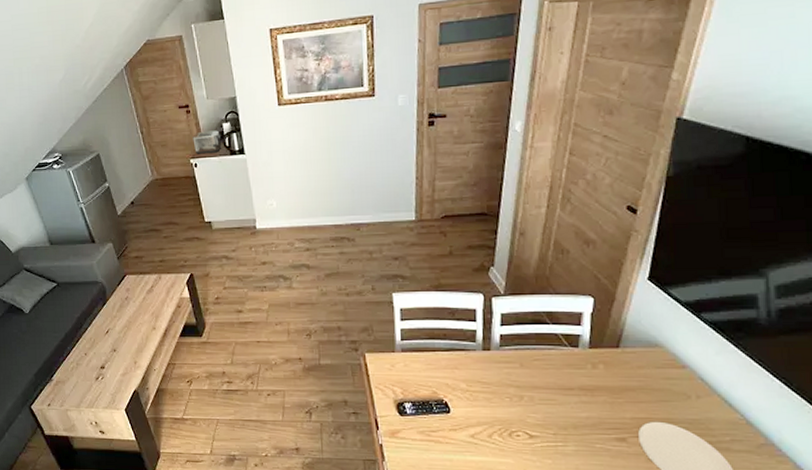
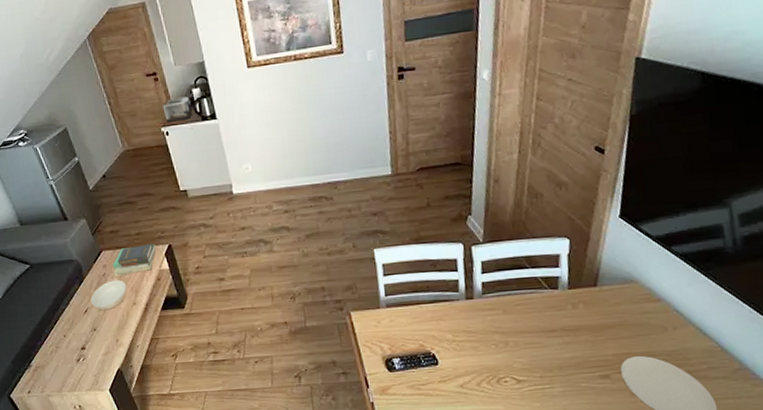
bowl: none [112,304,148,333] -> present [91,279,127,311]
books: none [135,271,179,302] -> present [113,243,156,277]

